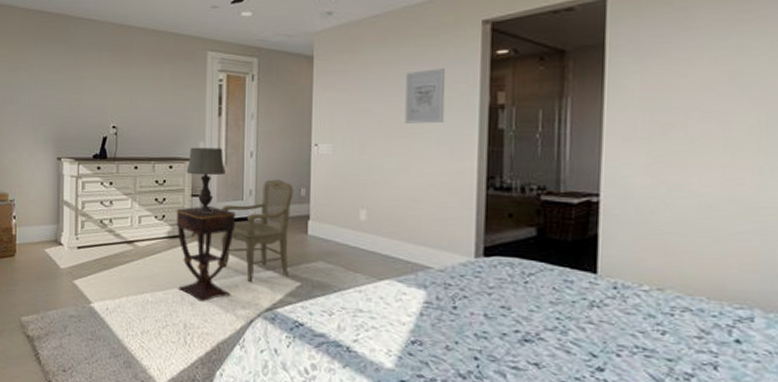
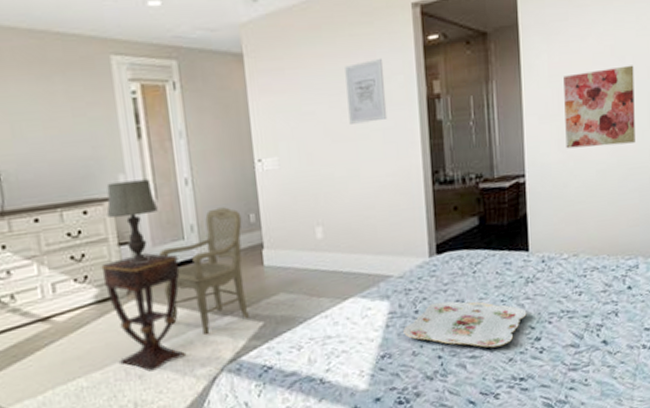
serving tray: none [438,303,588,366] -> present [403,301,527,348]
wall art: none [657,94,763,179] -> present [564,65,635,149]

